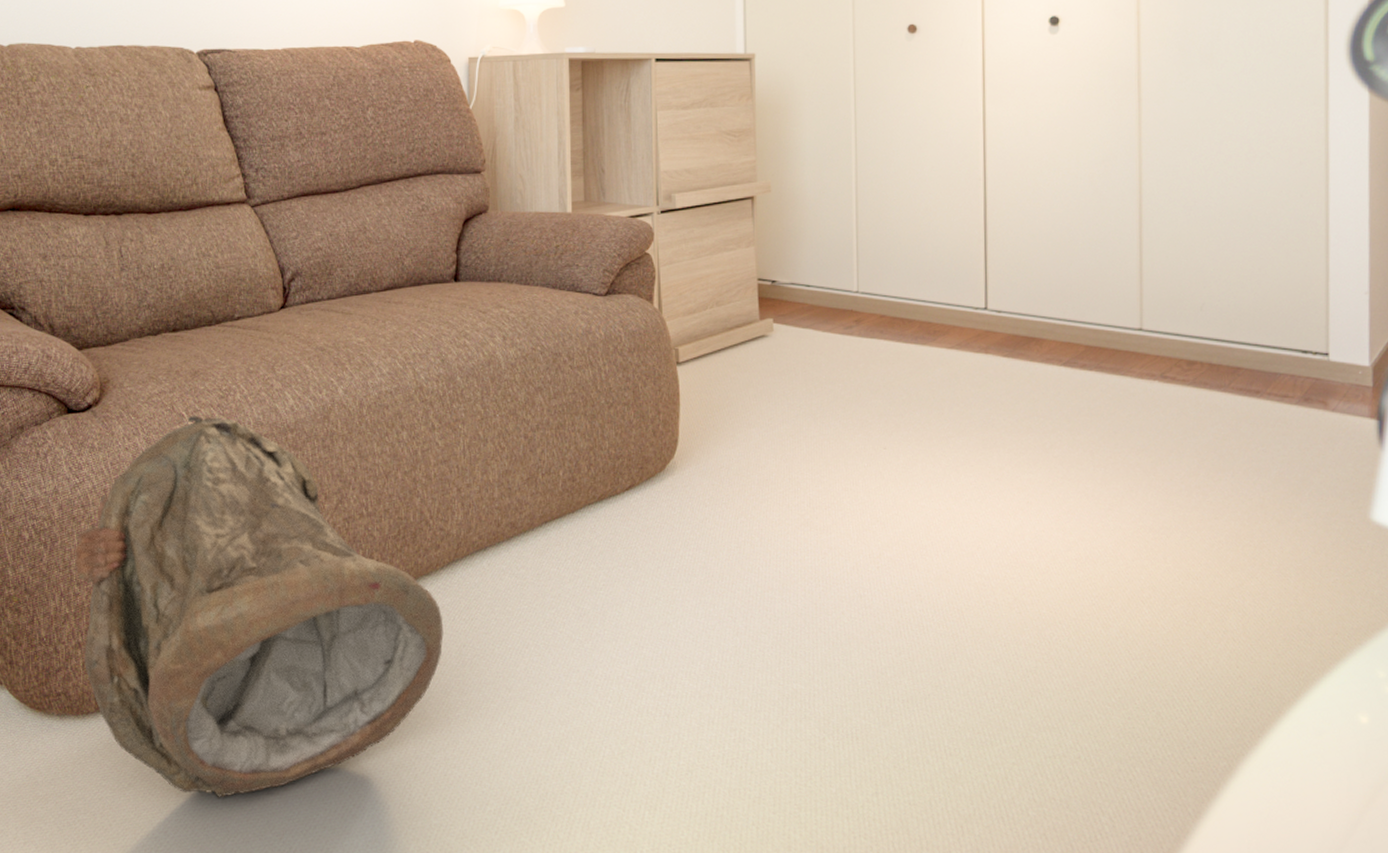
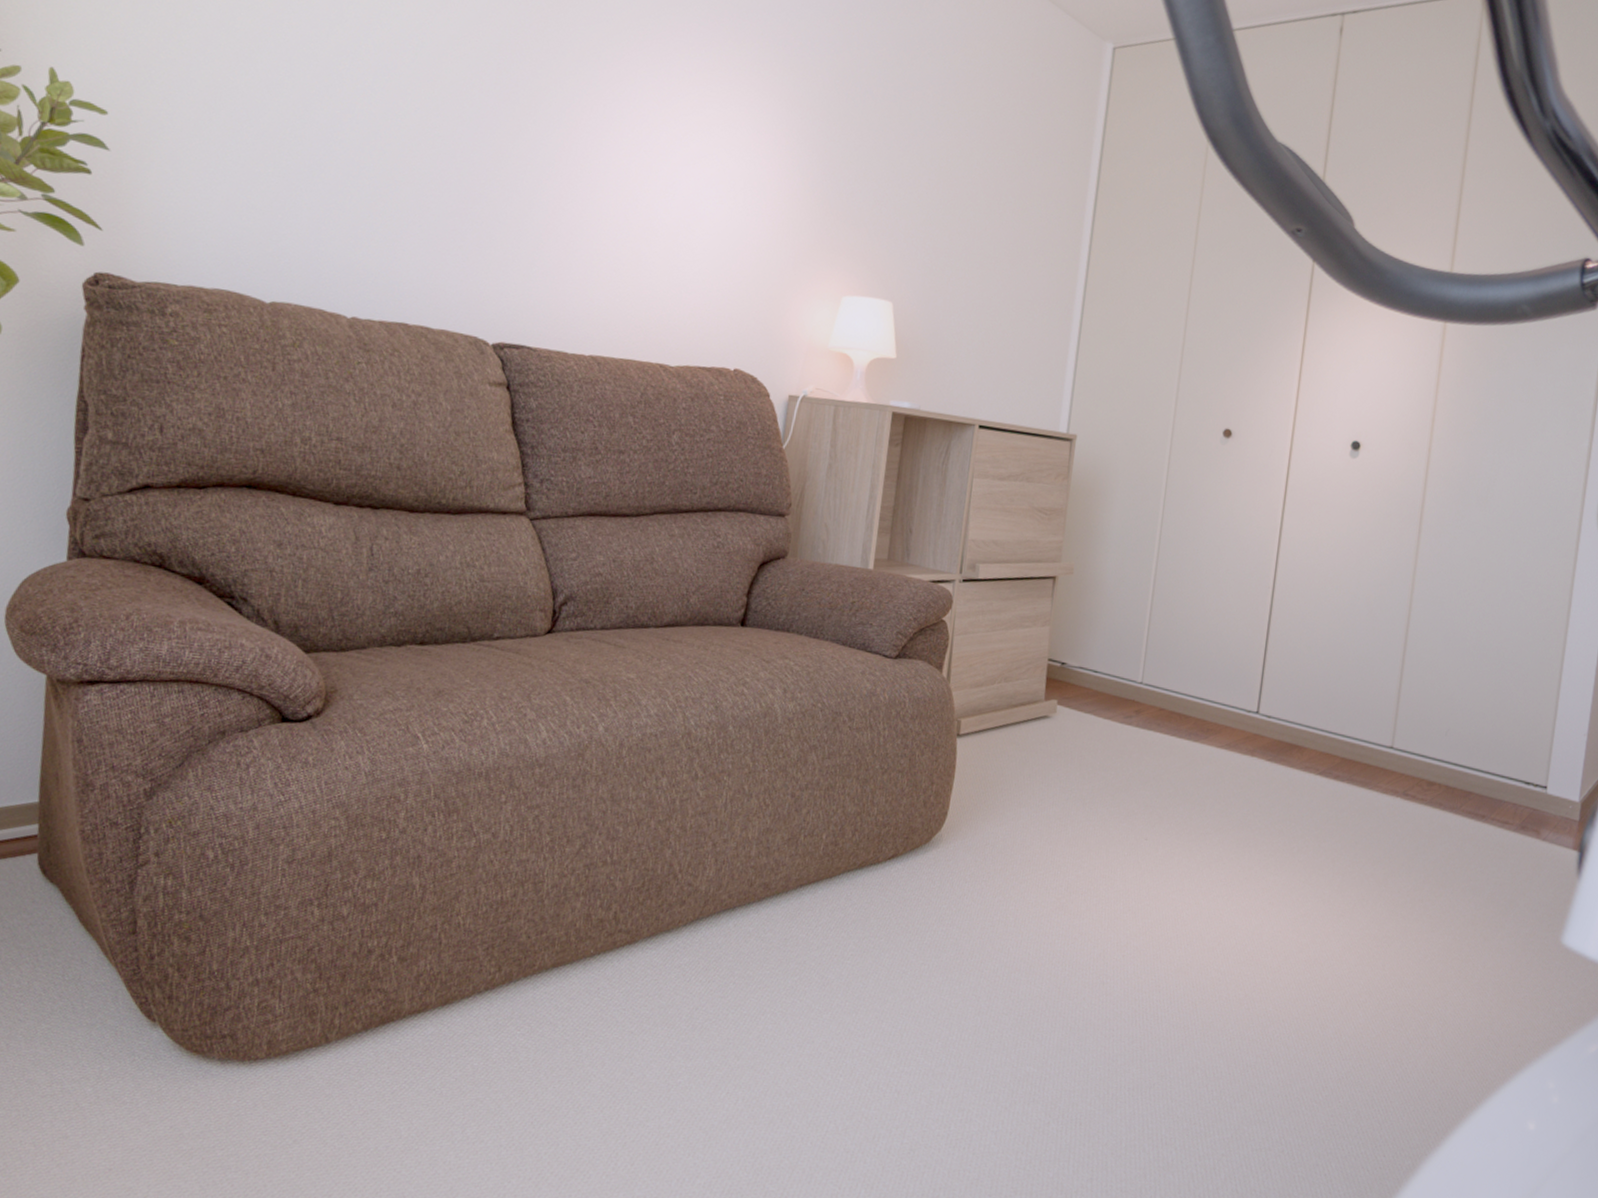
bag: present [75,415,444,798] -> none [260,738,678,1160]

